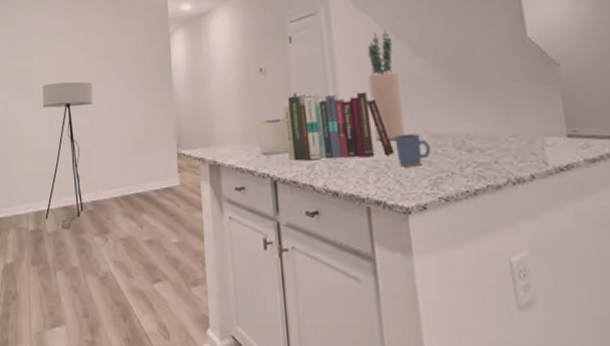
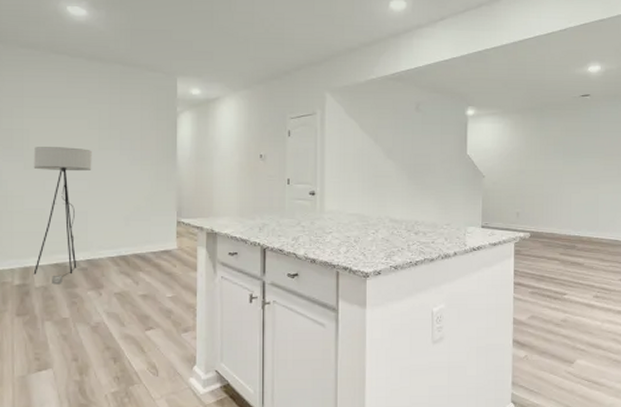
planter: present [257,118,289,155] -> none [253,198,278,228]
books: present [283,91,394,162] -> none [277,181,362,234]
vase: present [367,28,405,141] -> none [349,134,373,222]
mug: present [394,133,431,167] -> none [364,218,389,242]

